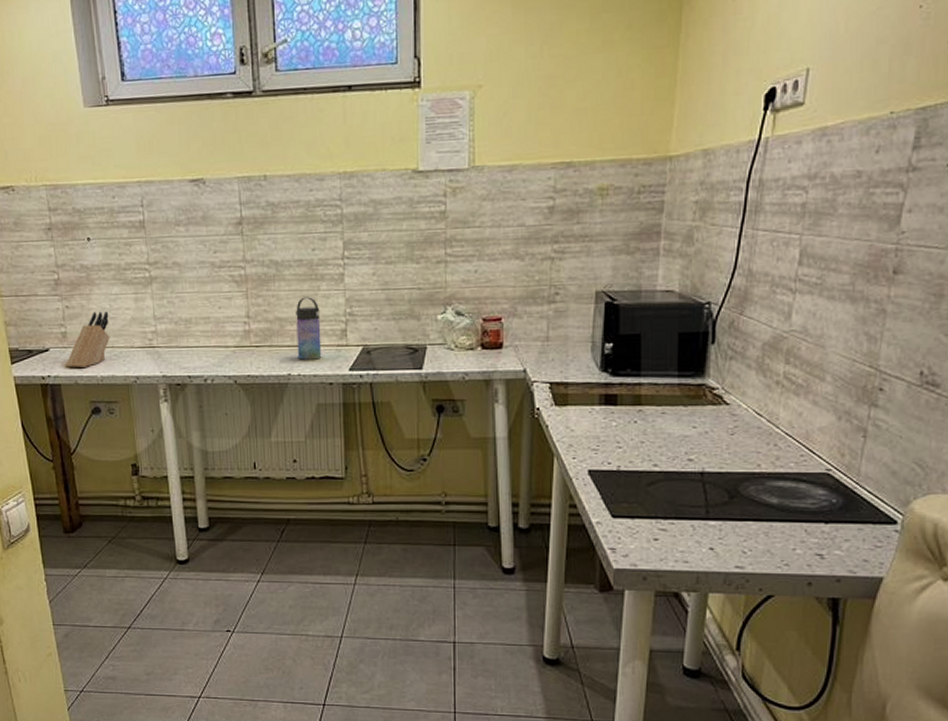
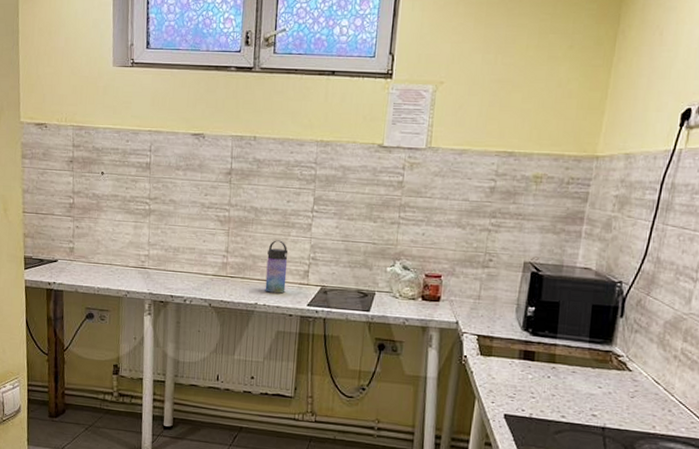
knife block: present [65,311,110,368] -> none [69,233,111,279]

